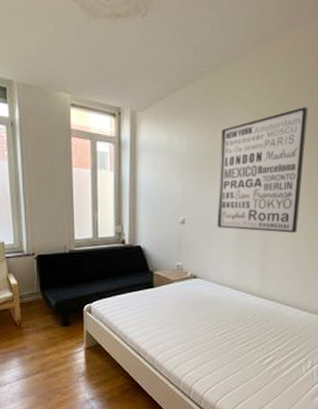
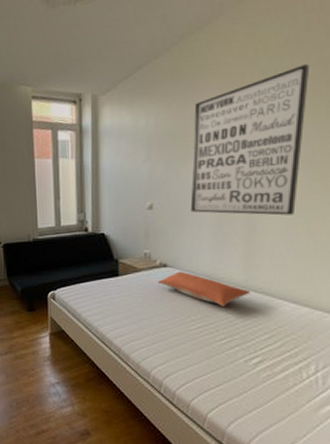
pillow: none [188,282,265,314] -> present [157,271,251,307]

